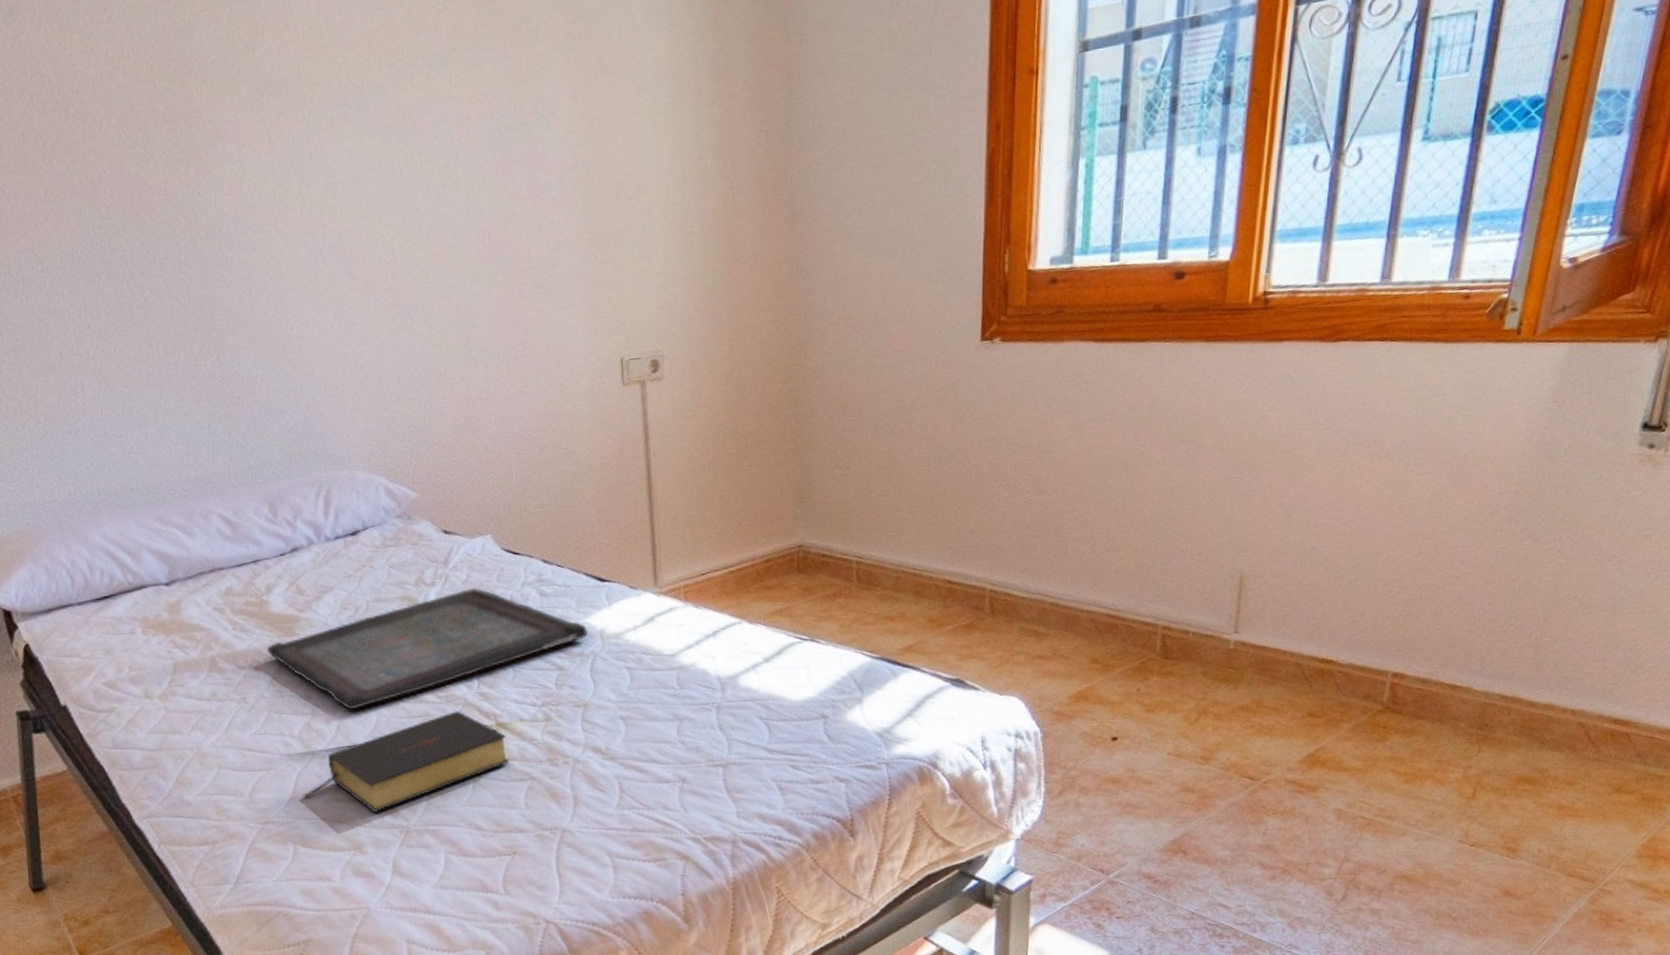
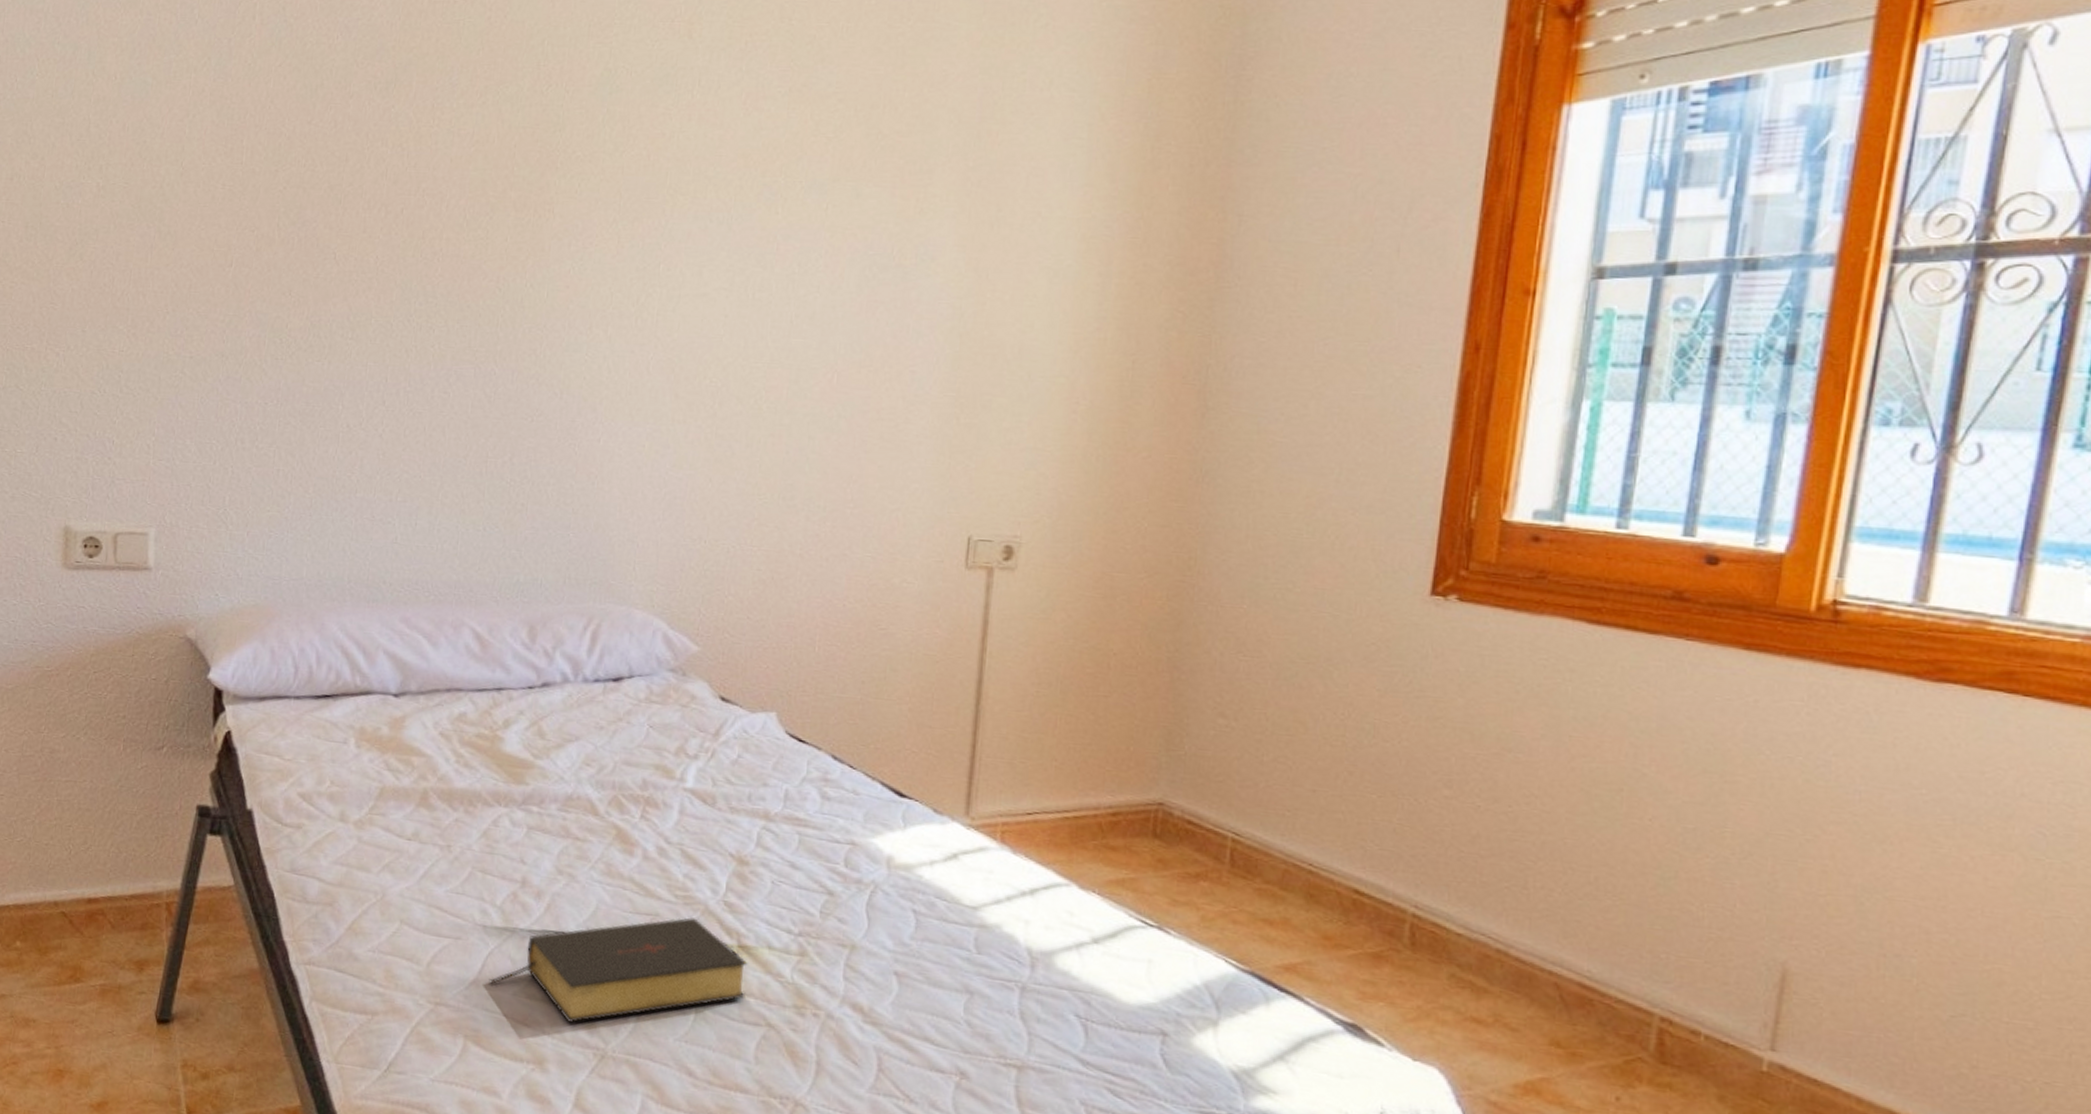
serving tray: present [267,587,589,710] -> none [488,770,873,889]

